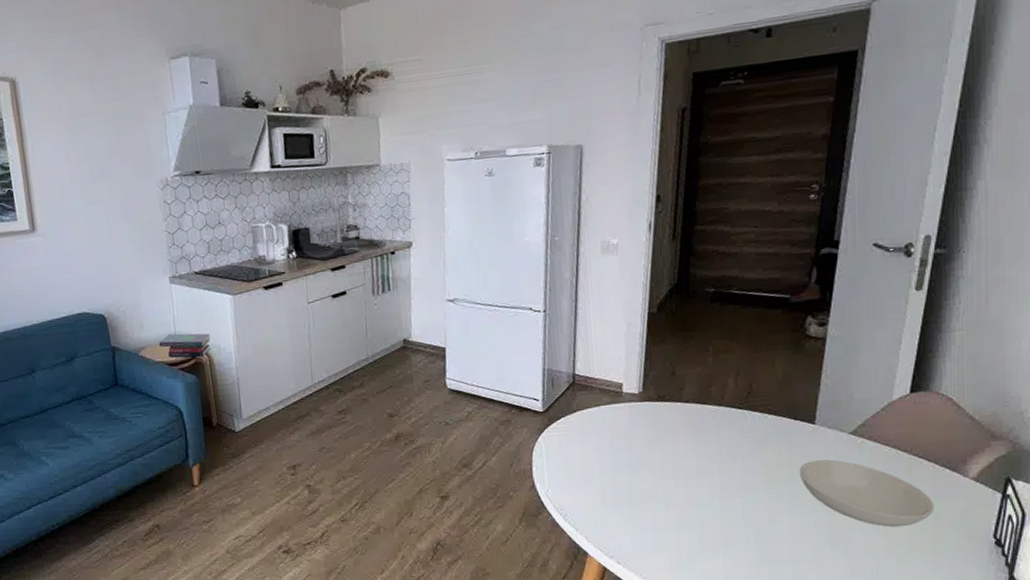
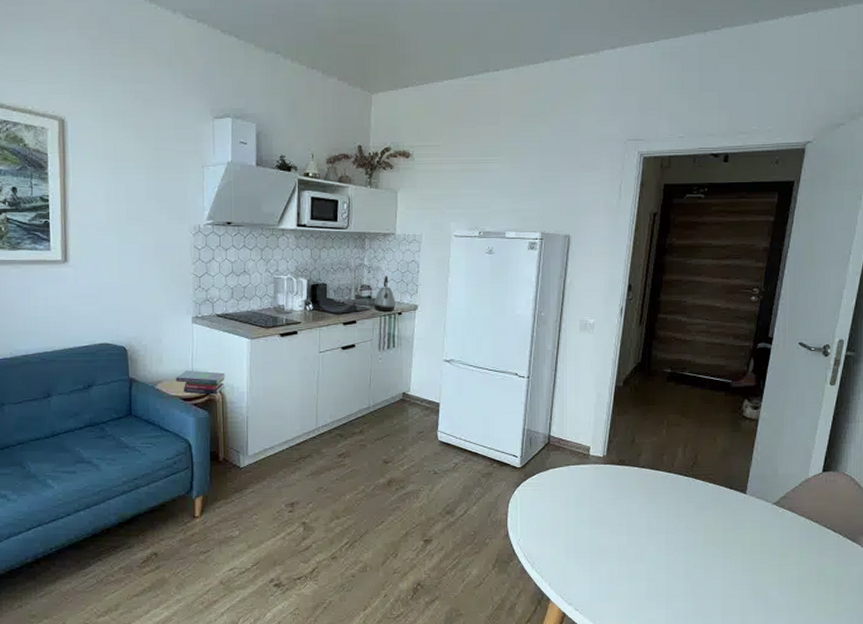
kettle: none [362,212,388,253] -> present [373,275,396,312]
bowl: present [799,459,934,527] -> none [731,526,837,588]

